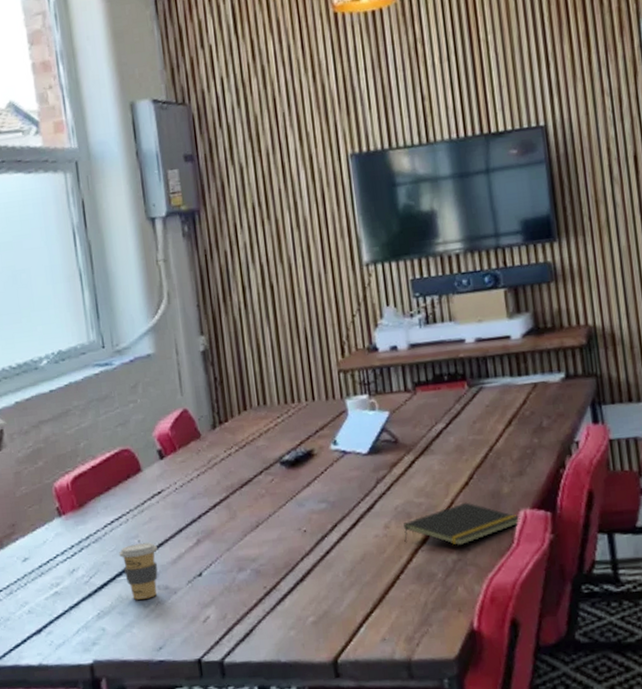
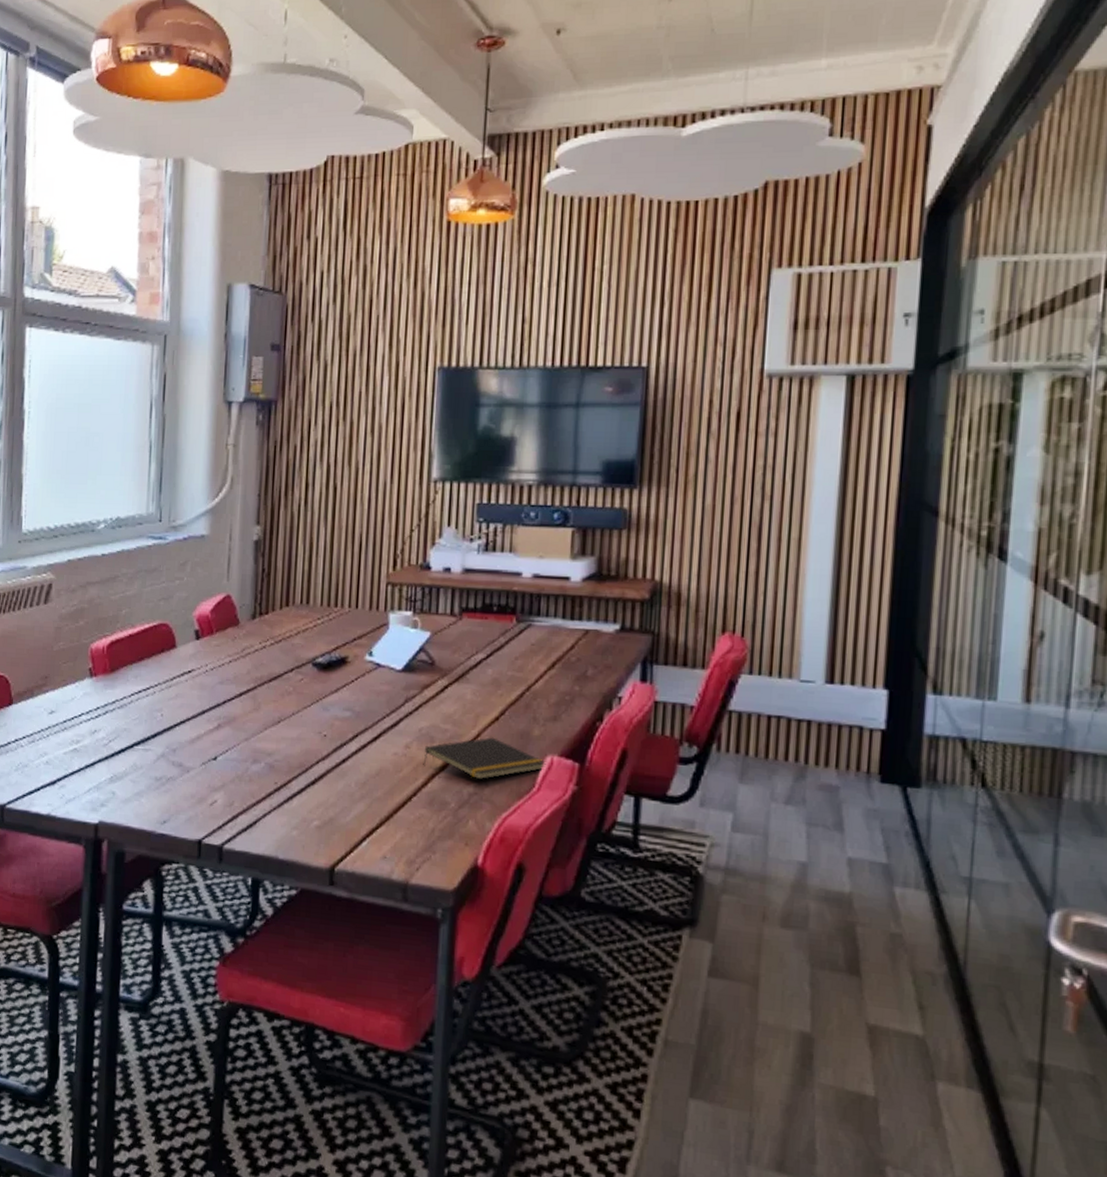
coffee cup: present [119,542,158,600] -> none [141,717,178,772]

